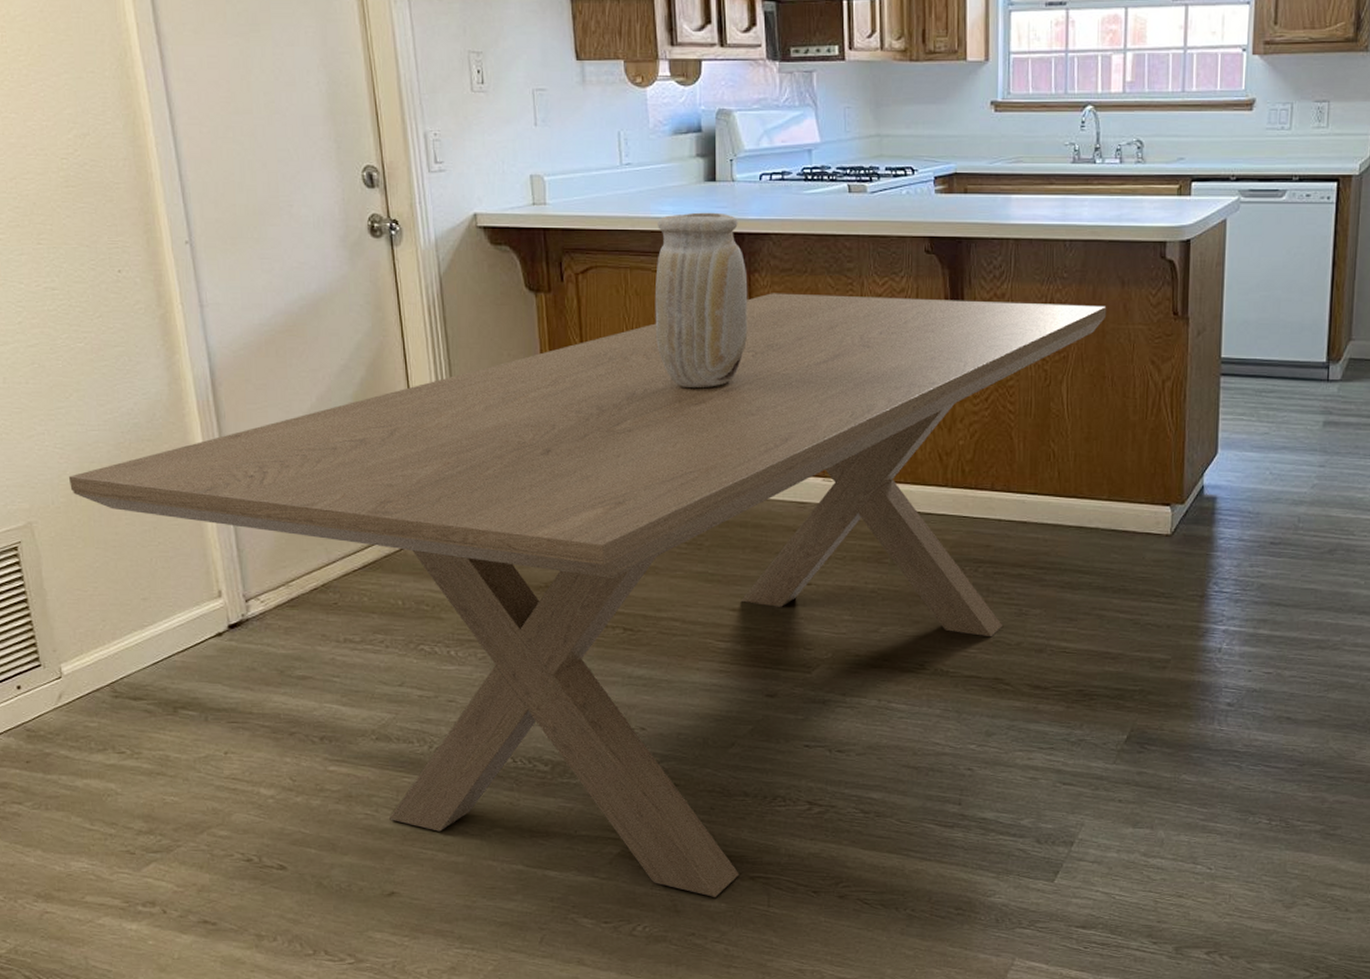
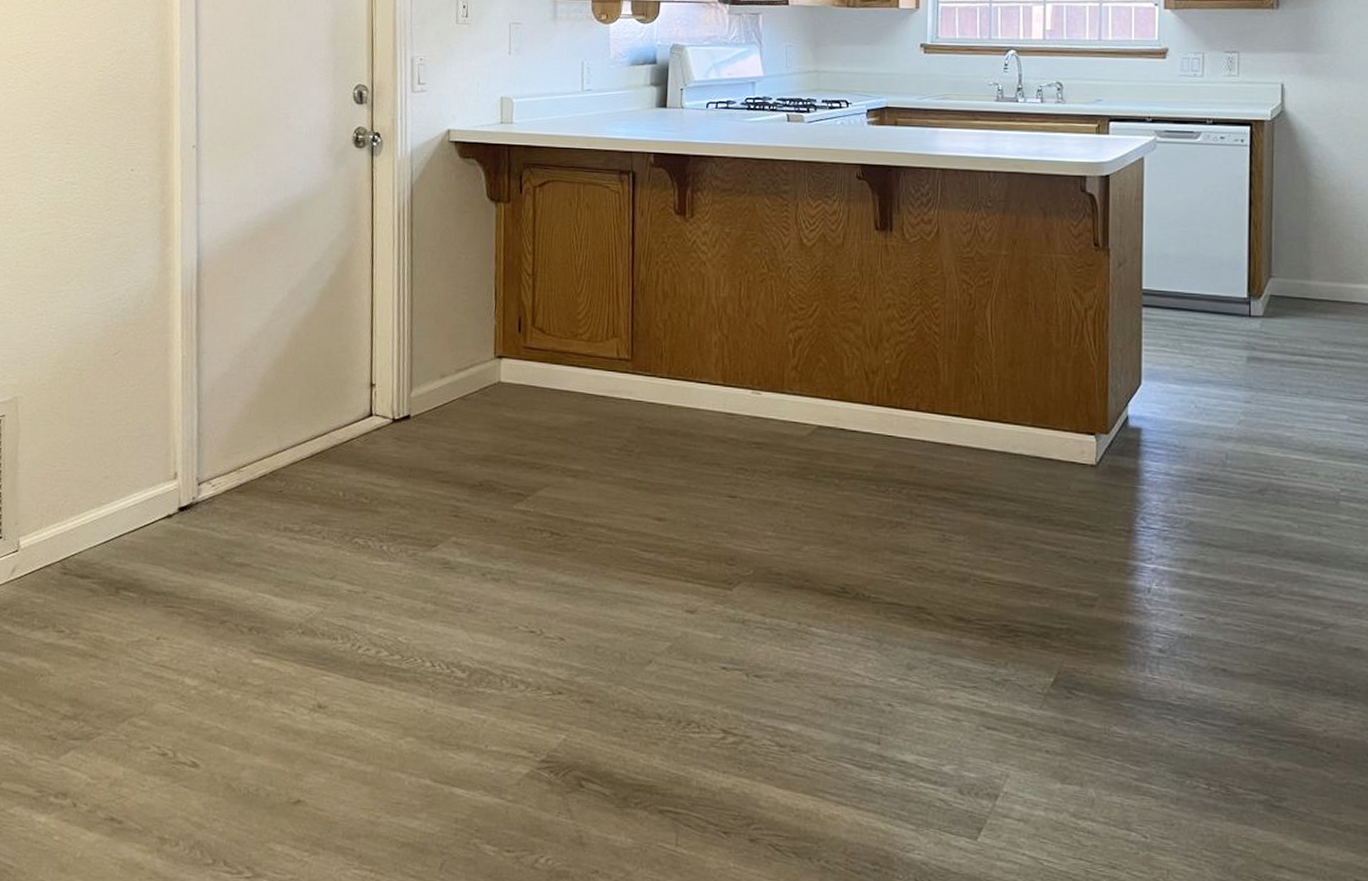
dining table: present [69,293,1107,897] -> none [57,211,1030,831]
vase: present [654,212,748,389] -> none [602,135,691,298]

